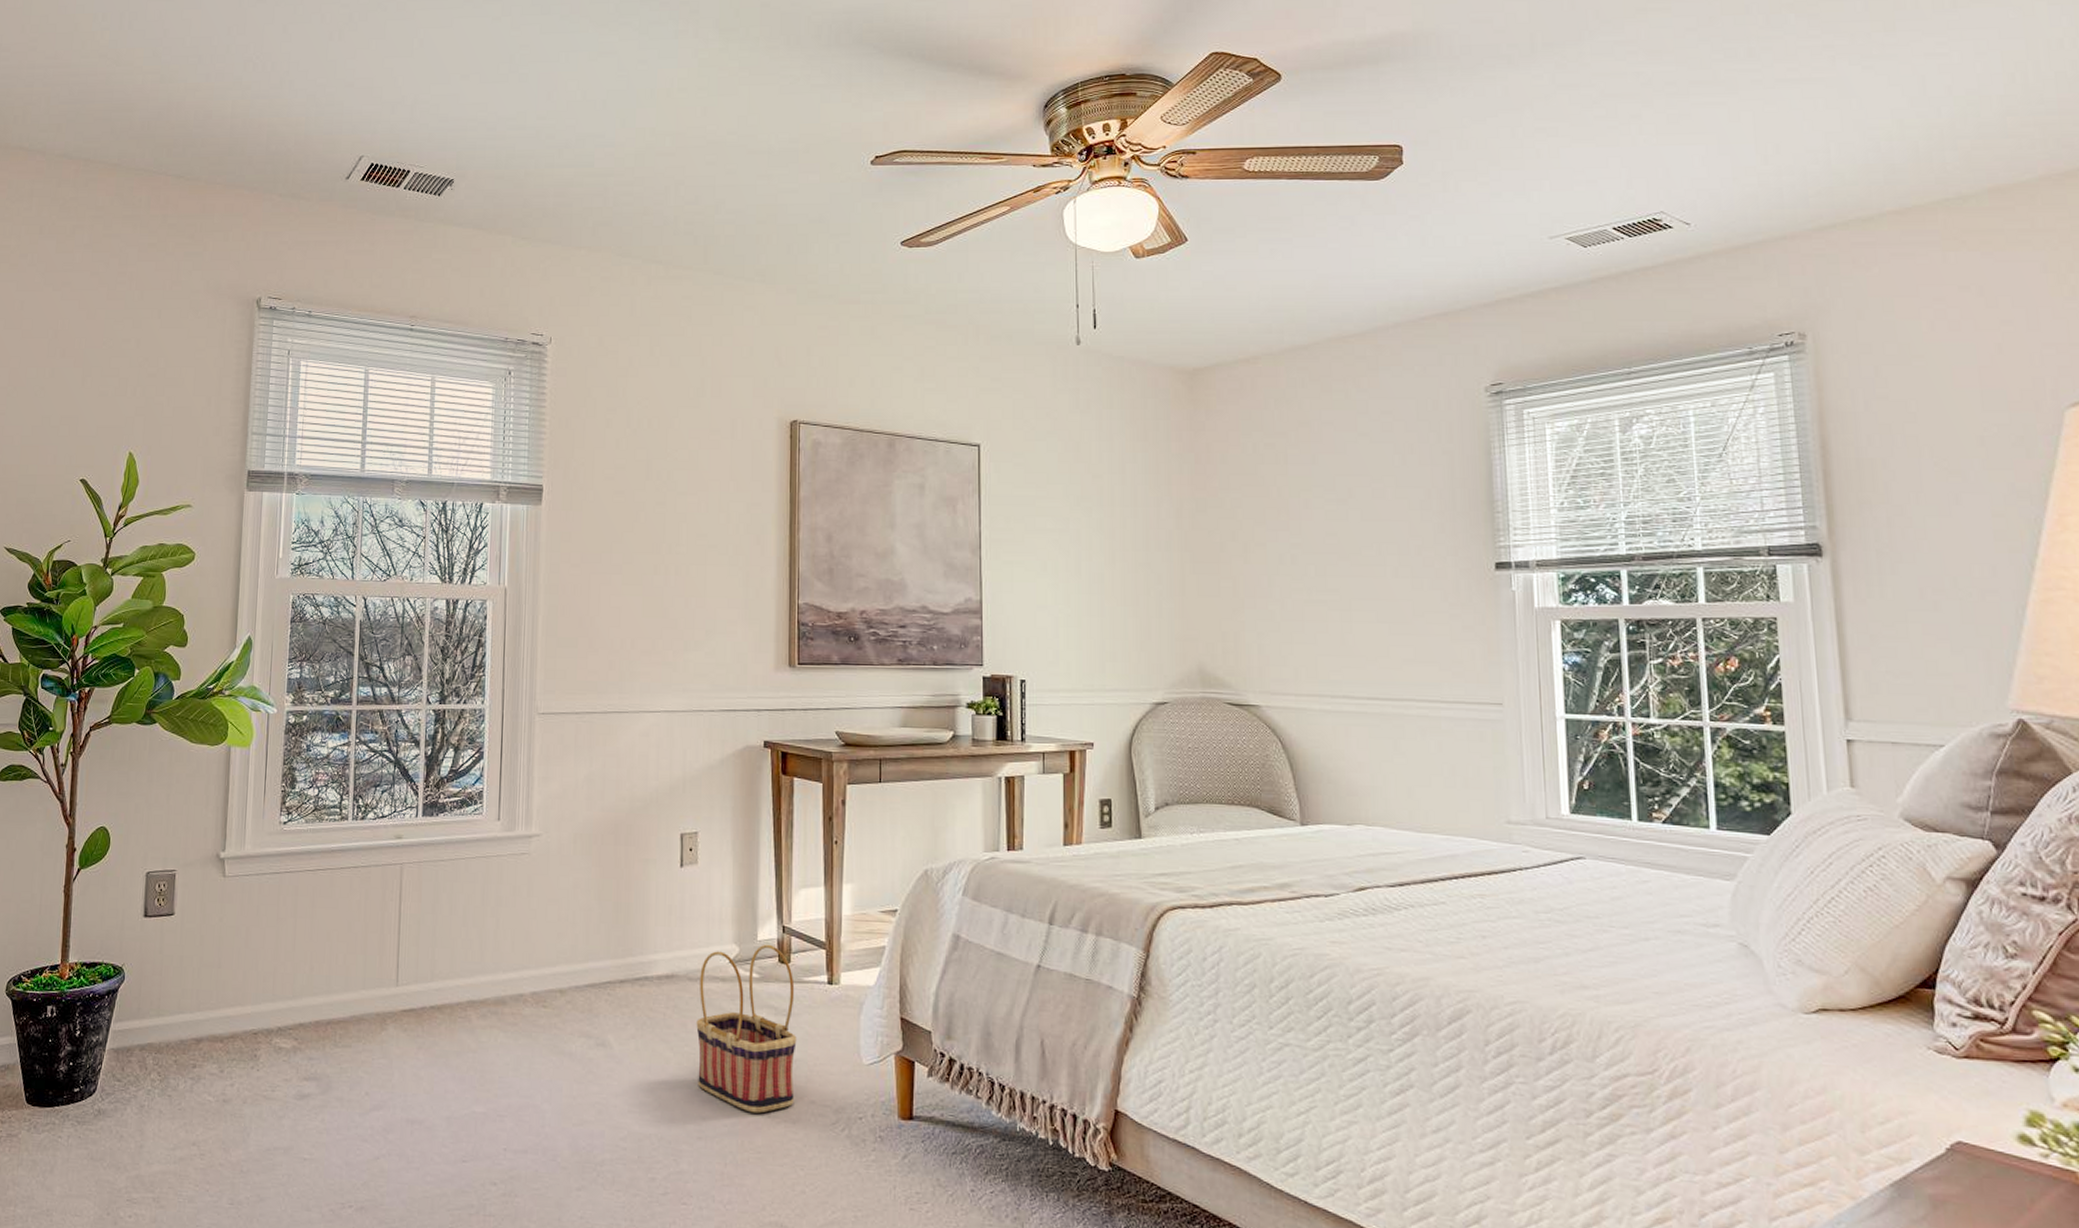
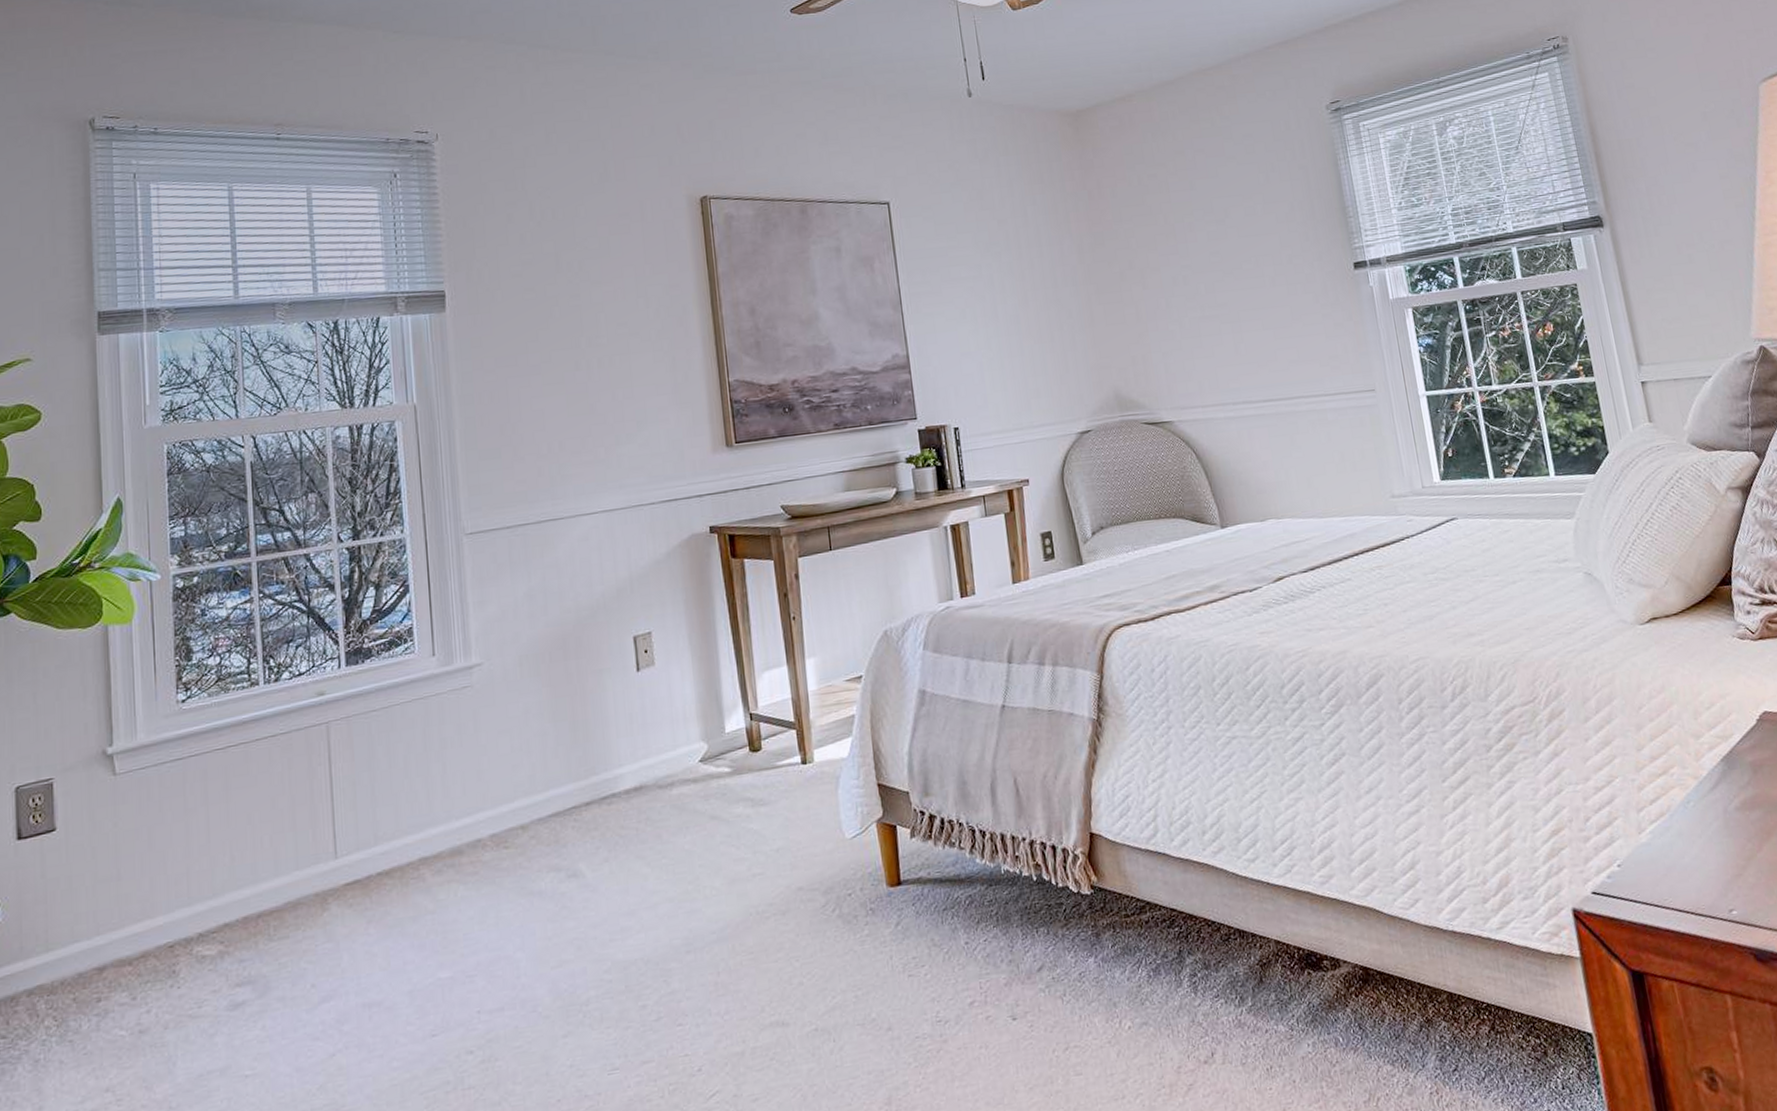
basket: present [696,944,797,1114] -> none [670,734,782,914]

